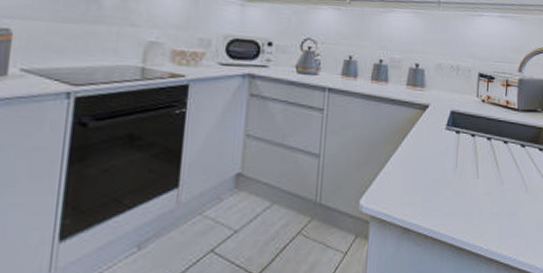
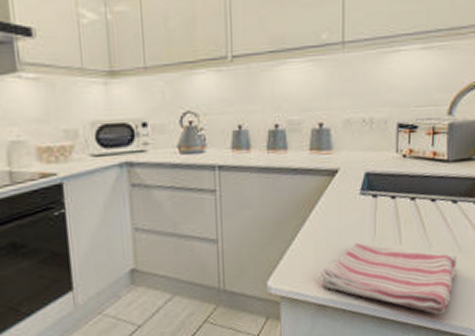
dish towel: none [407,172,525,250] -> present [321,242,457,315]

